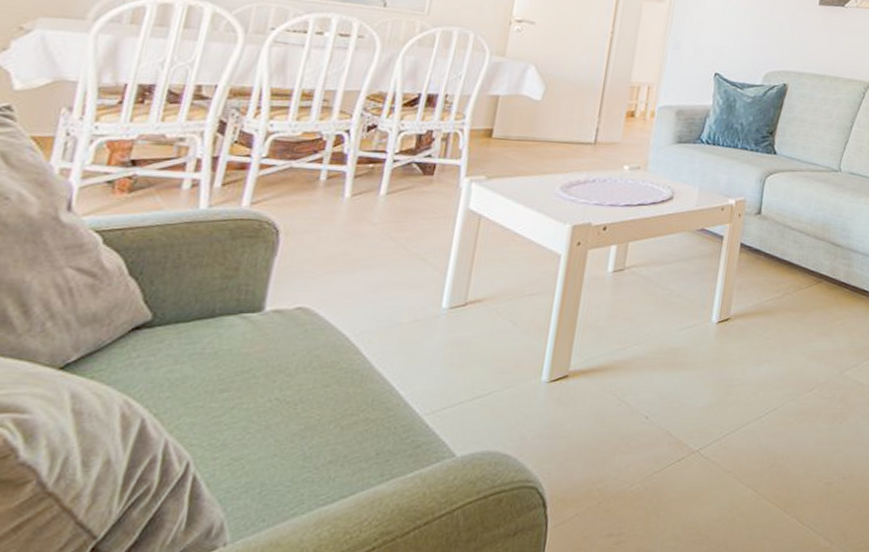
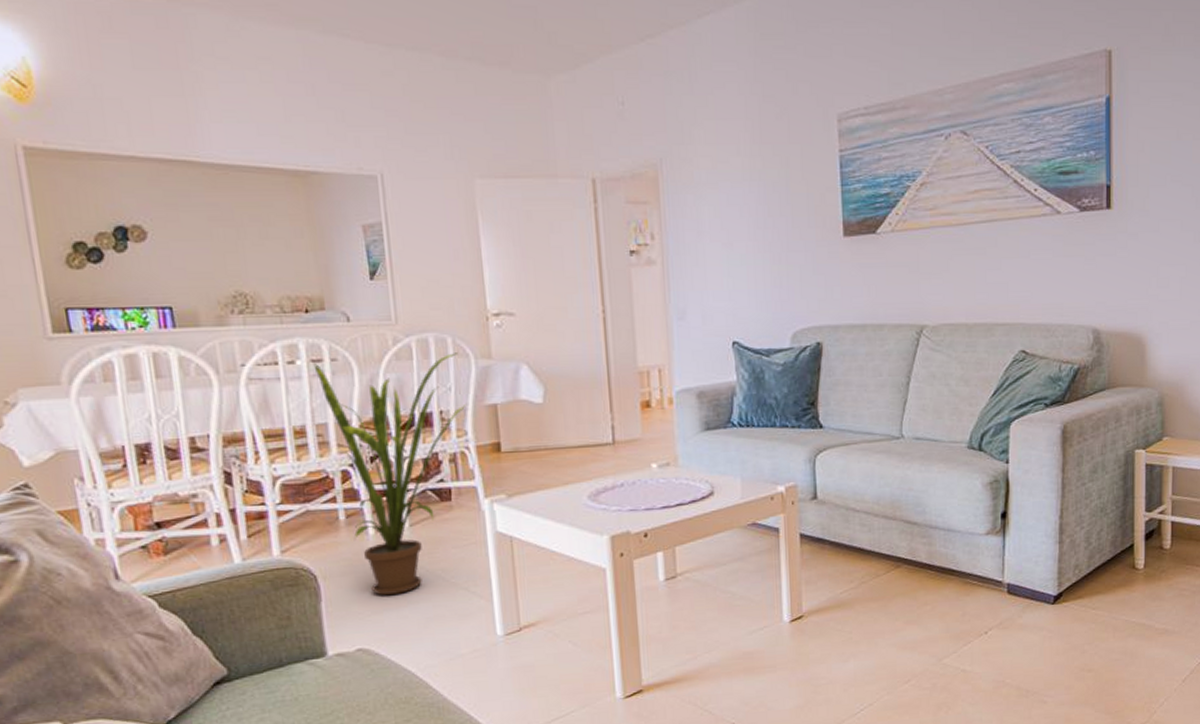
house plant: none [327,37,476,258] -> present [313,353,468,596]

